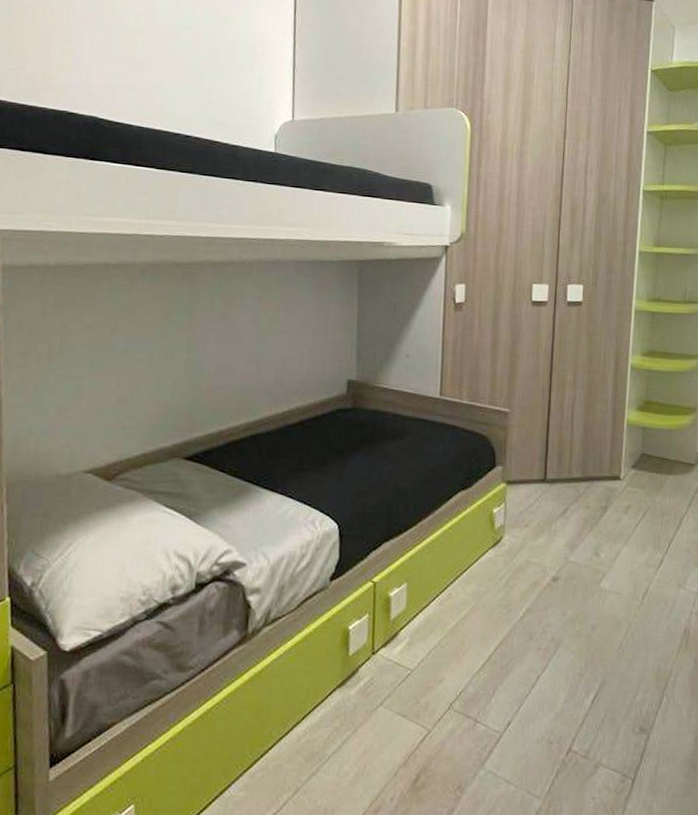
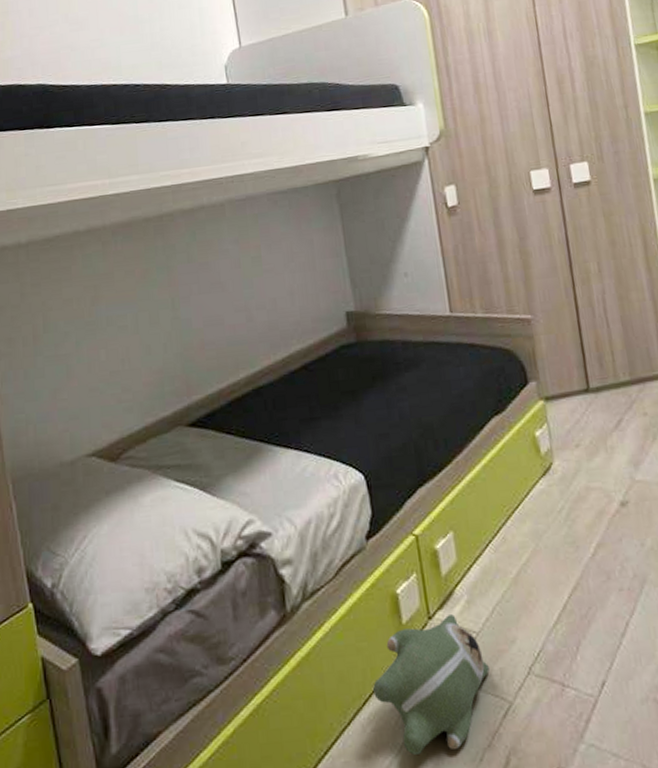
plush toy: none [313,653,417,765] -> present [373,614,489,755]

